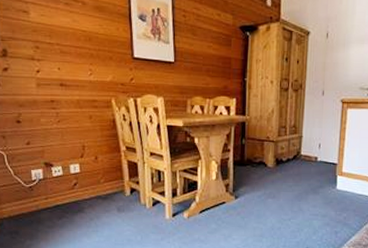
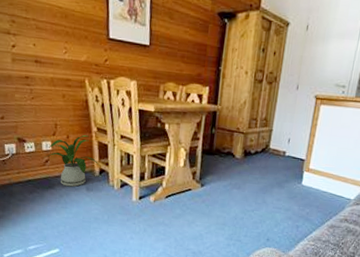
house plant: none [72,154,131,209] -> present [44,134,100,187]

